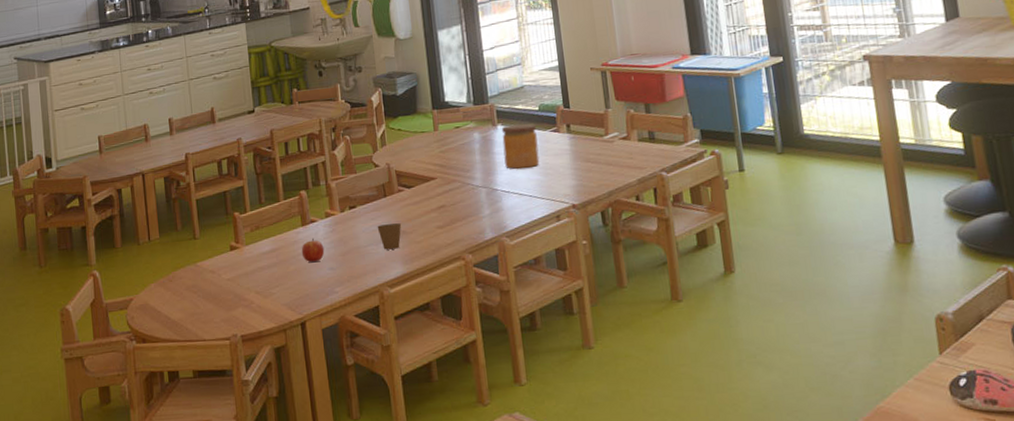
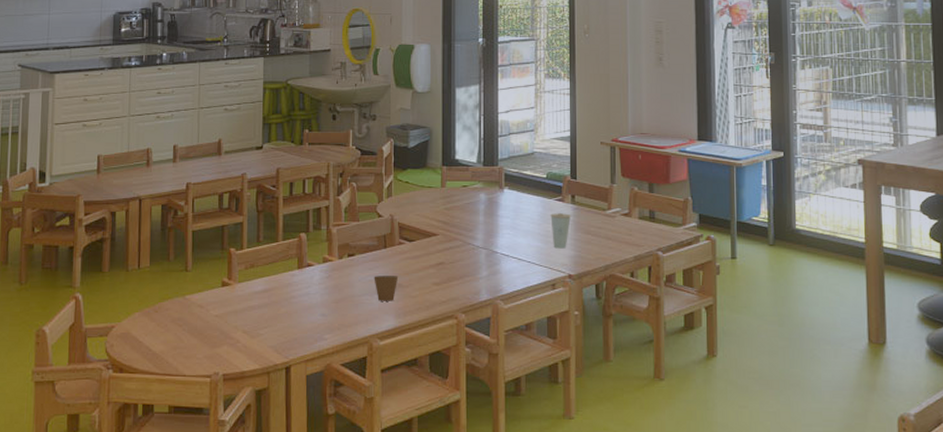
apple: present [301,238,325,263] -> none [294,282,318,307]
jar: present [501,123,540,170] -> none [507,189,543,235]
cup: none [547,143,569,180] -> present [550,213,572,249]

